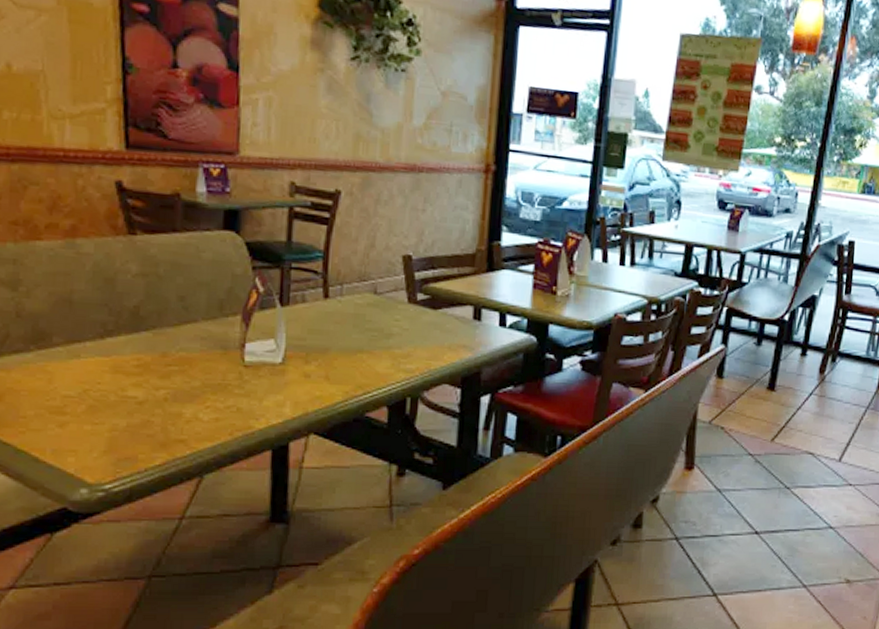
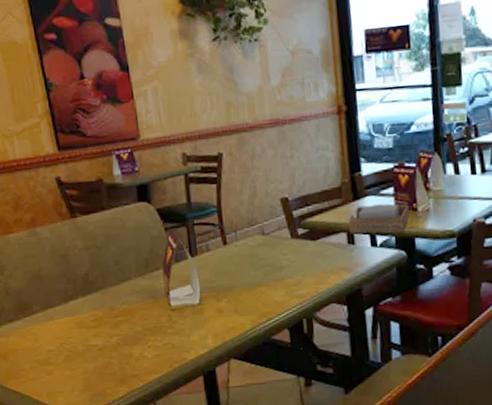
napkin holder: none [476,279,548,316] -> present [348,203,410,234]

